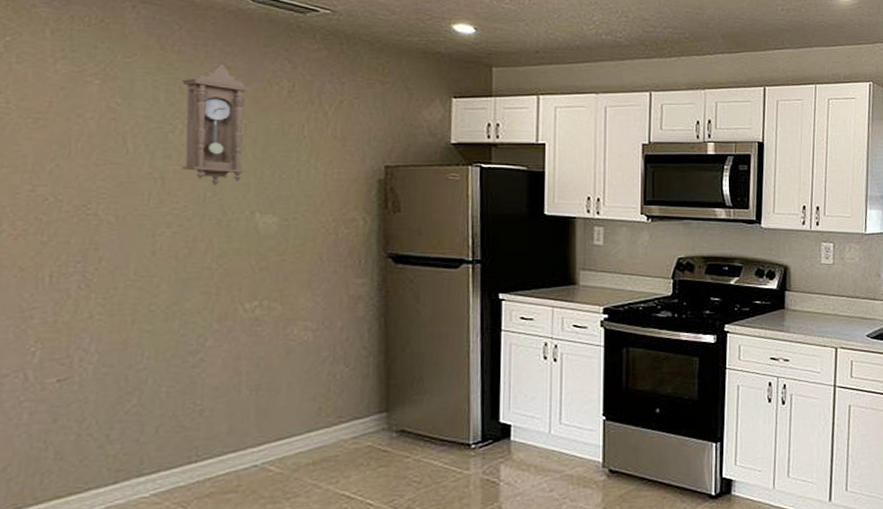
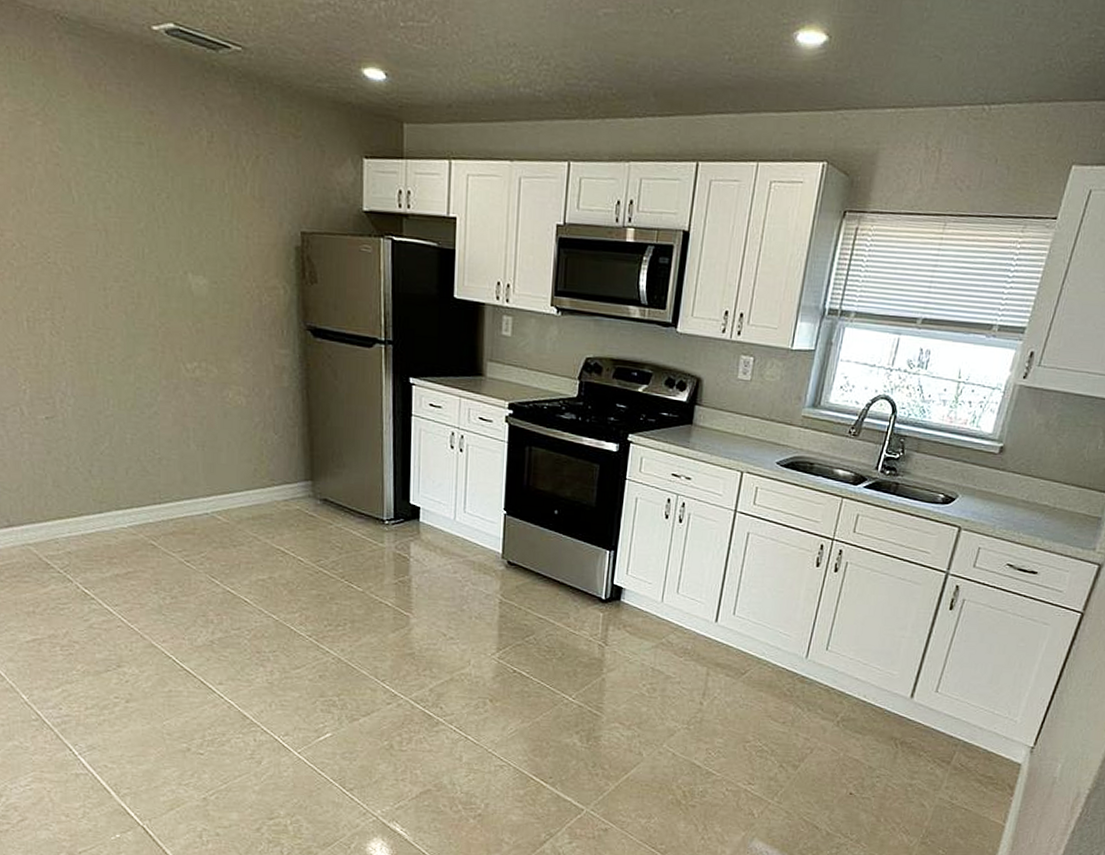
pendulum clock: present [182,65,251,186] -> none [112,109,177,242]

